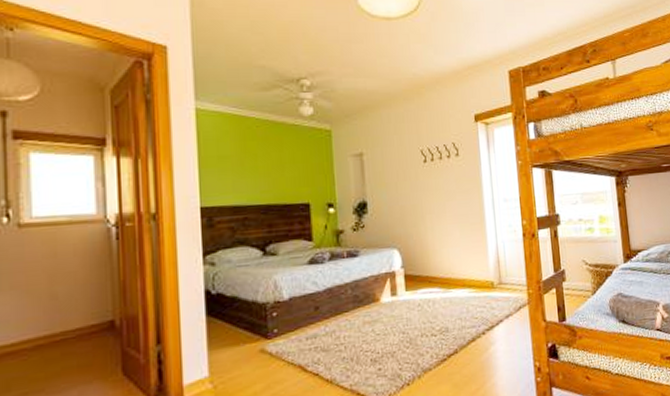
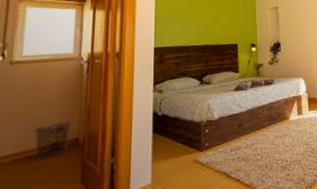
waste bin: none [59,301,103,345] -> present [34,122,71,159]

